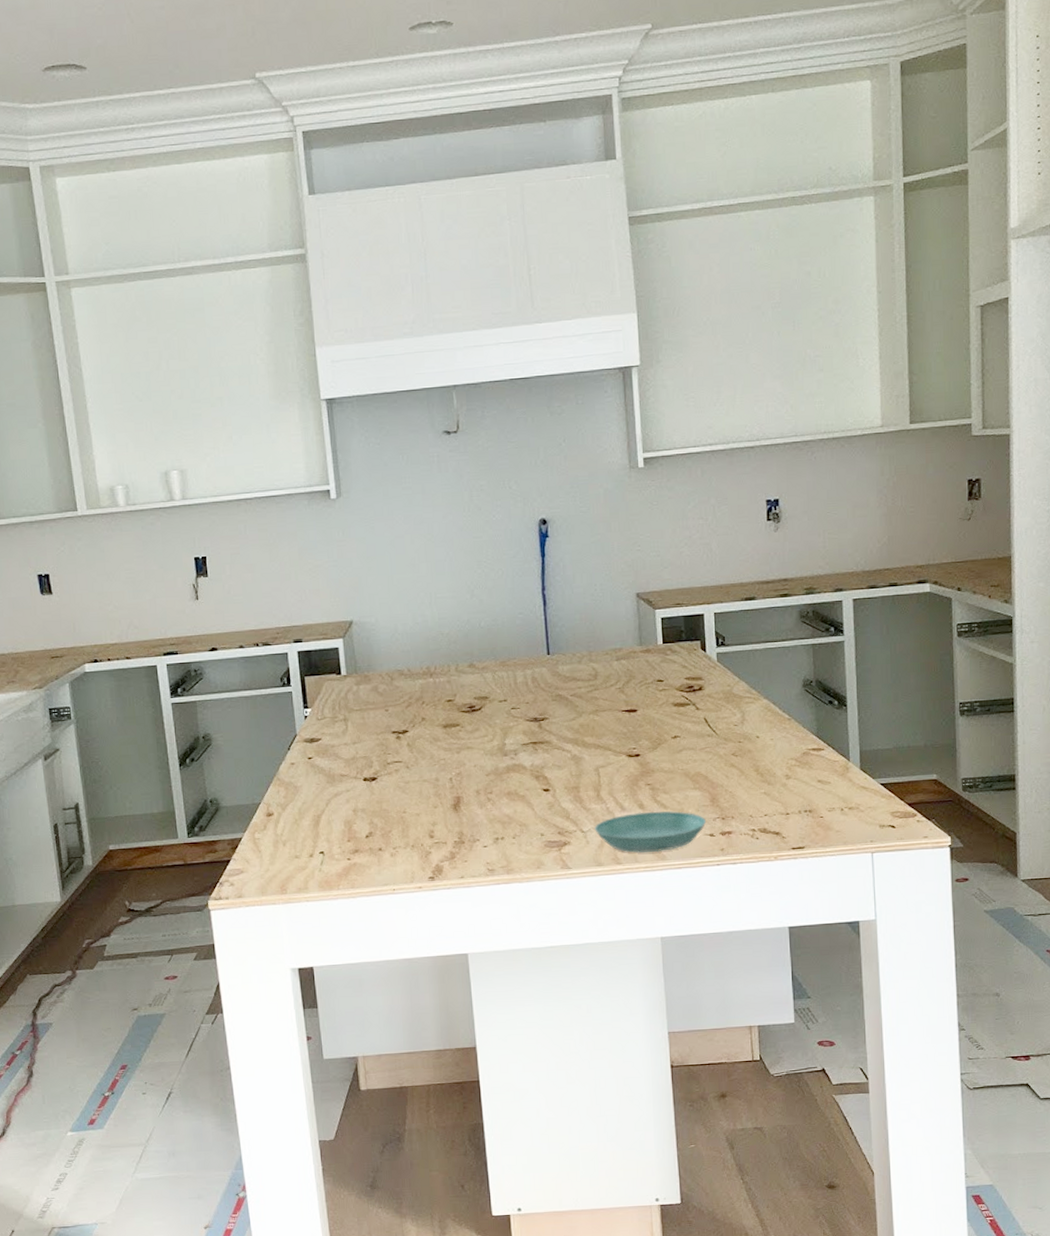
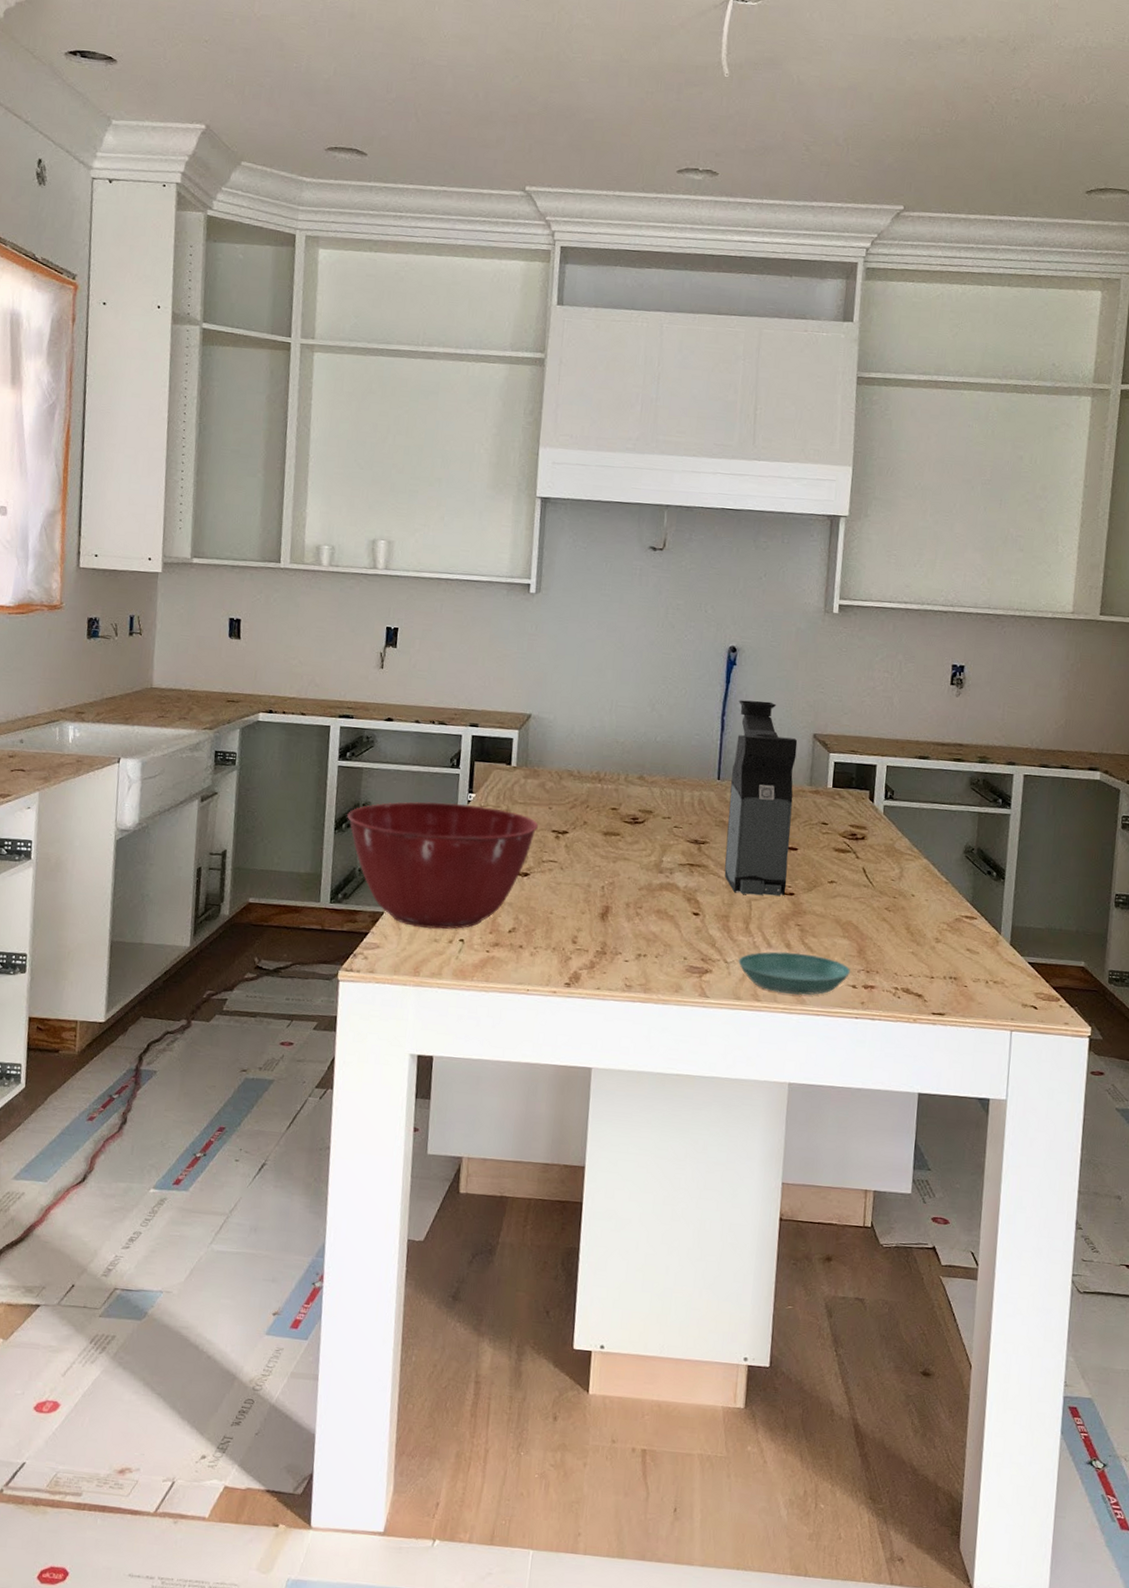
mixing bowl: none [189,719,378,847] -> present [347,801,538,929]
coffee maker: none [557,568,631,763] -> present [724,700,798,896]

